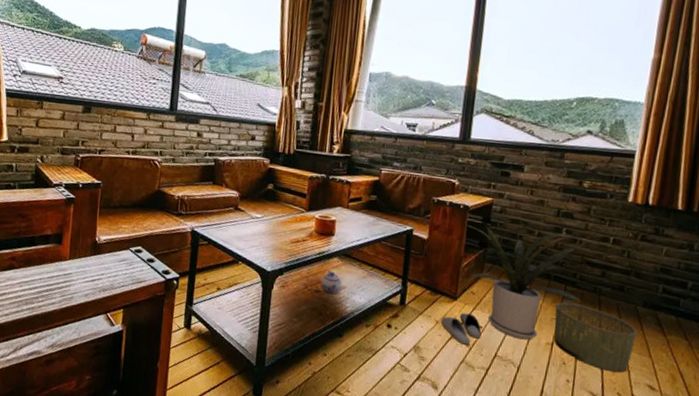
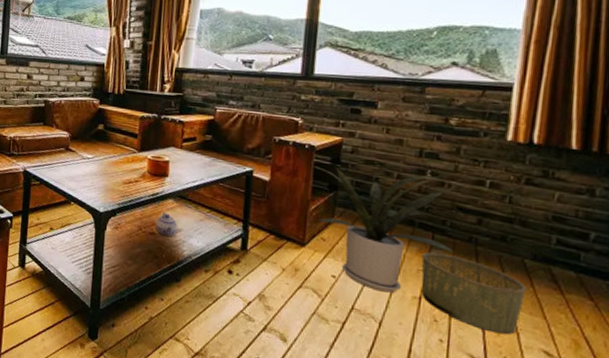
slippers: present [440,313,482,345] -> none [287,260,335,296]

